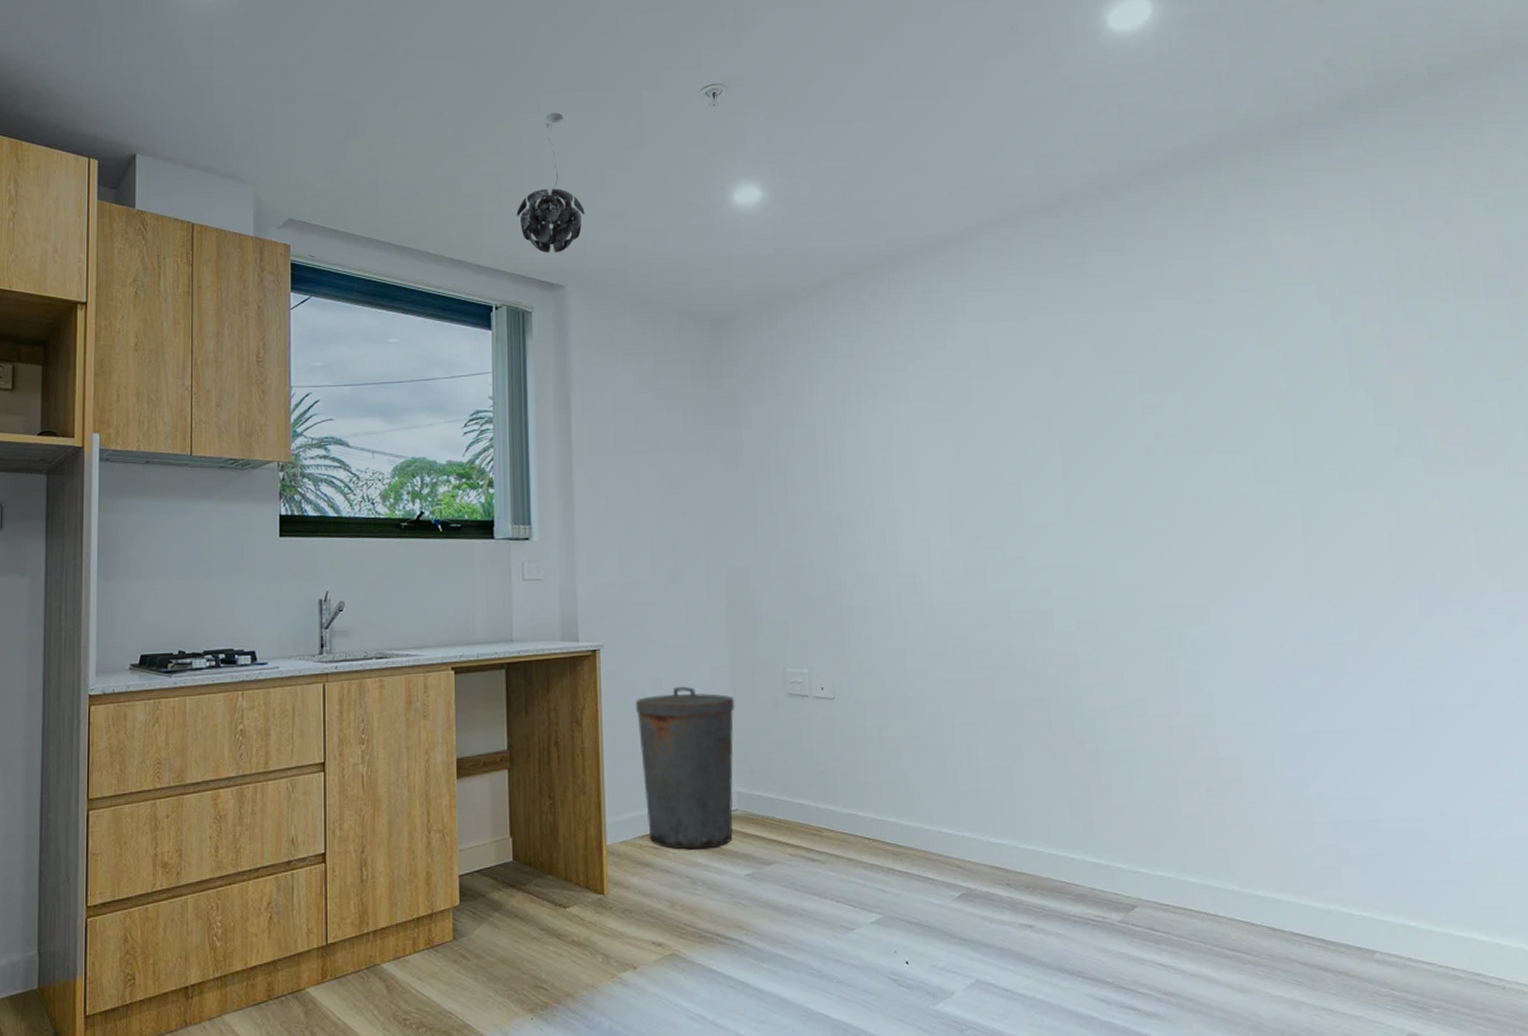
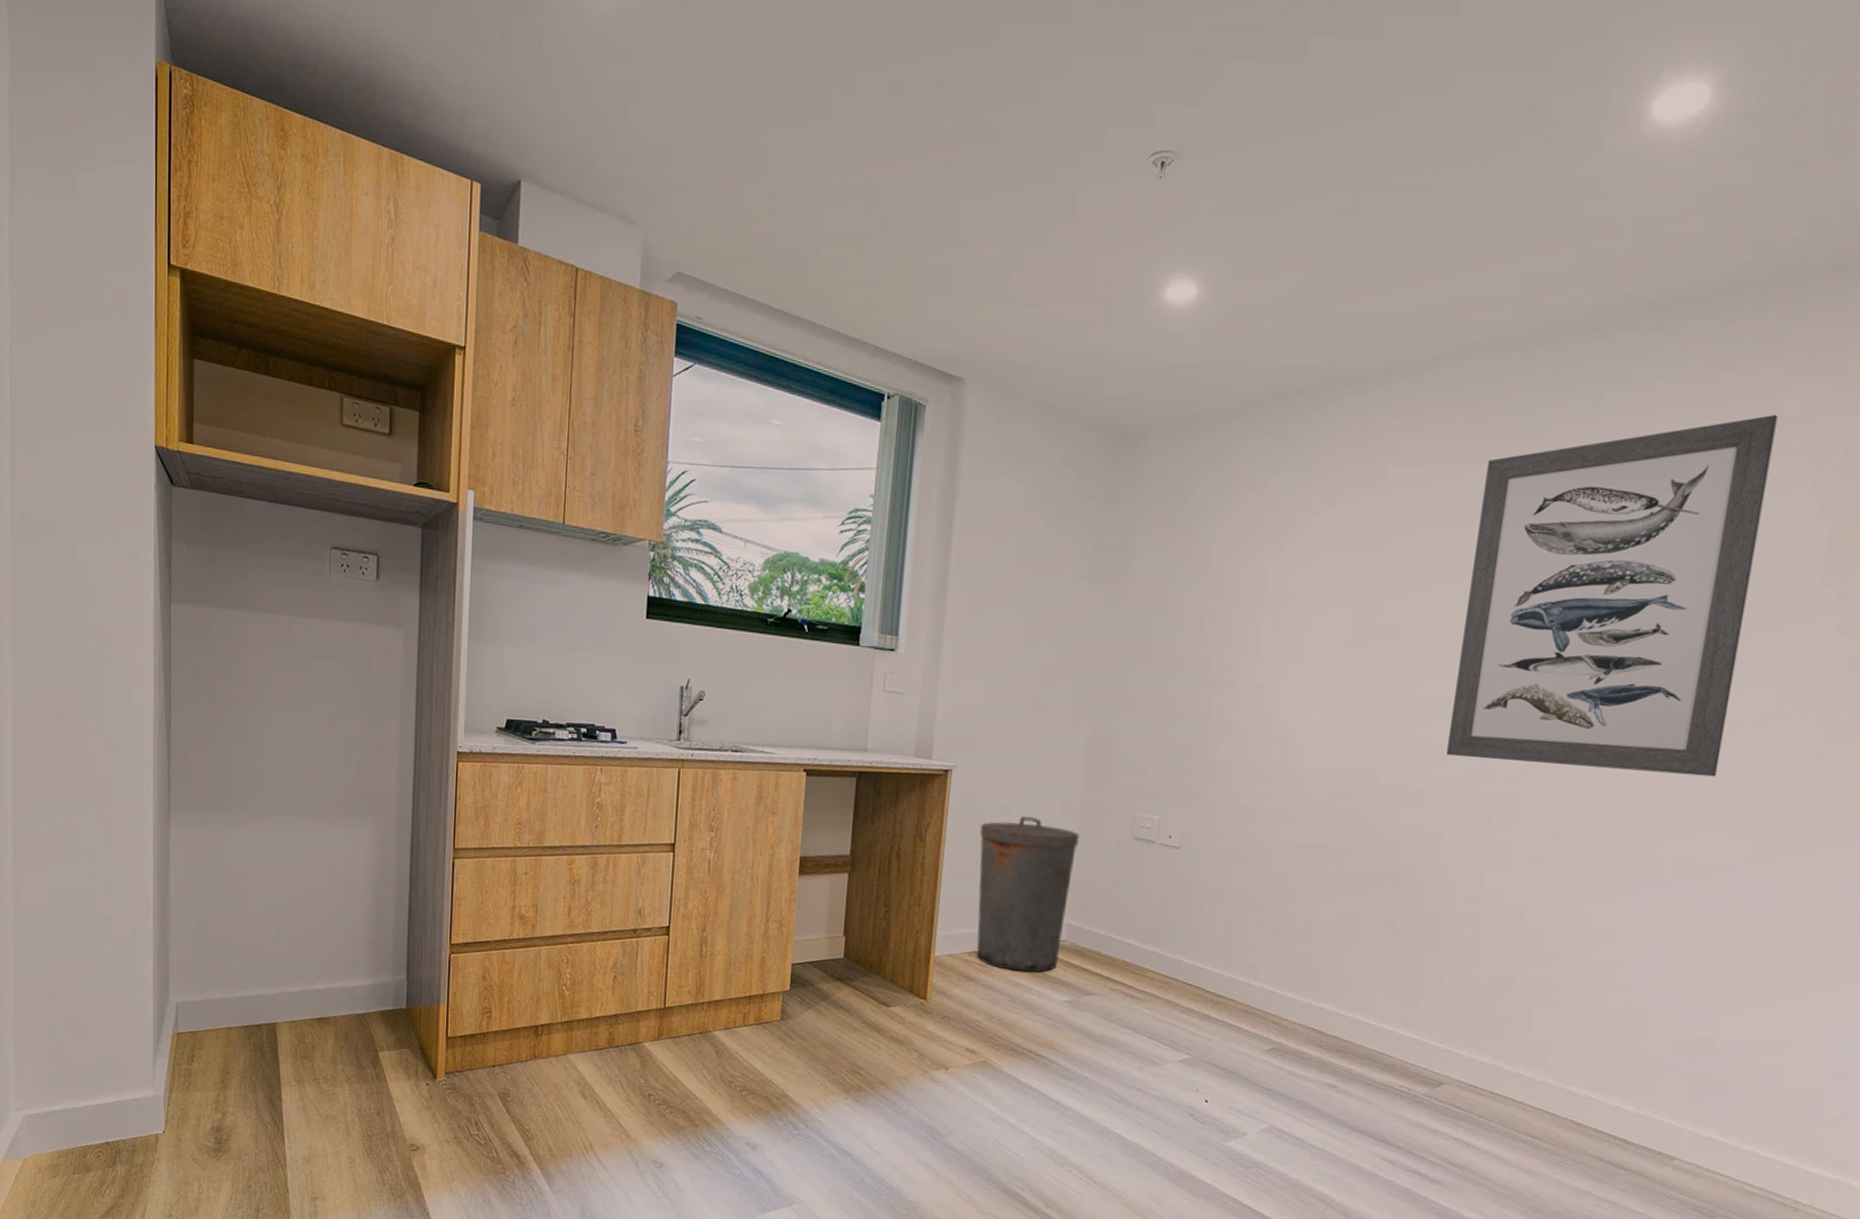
pendant light: present [516,112,585,253] -> none [922,171,997,340]
wall art: none [1042,247,1309,576] -> present [1446,414,1778,777]

